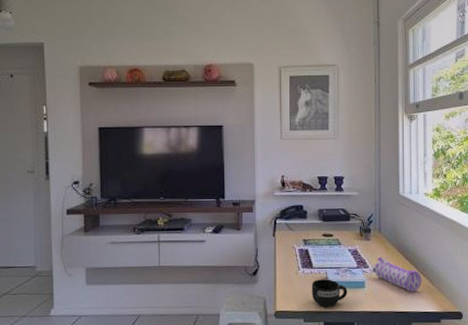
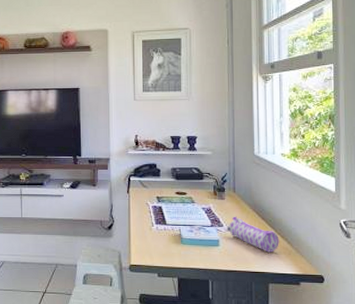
mug: present [311,279,348,308] -> none [165,236,202,264]

